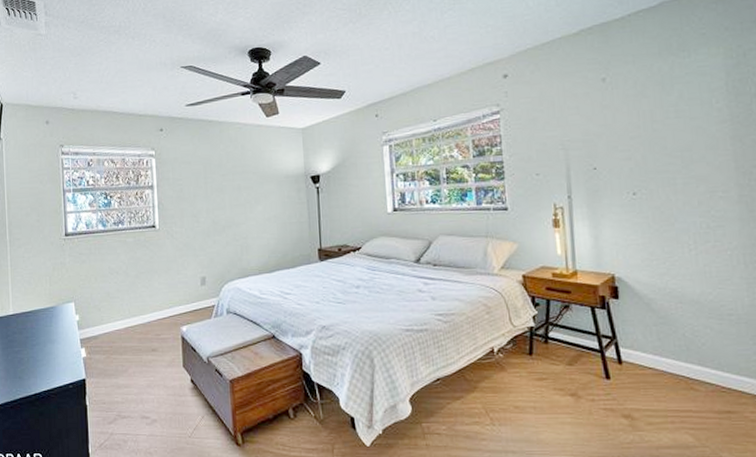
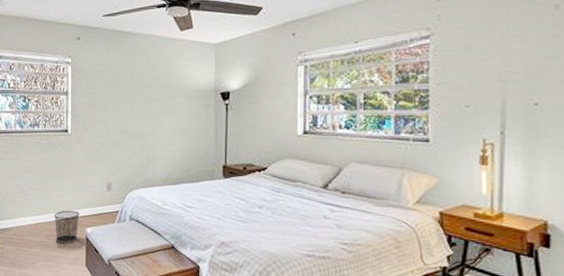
waste bin: none [145,309,173,346] -> present [54,210,80,244]

